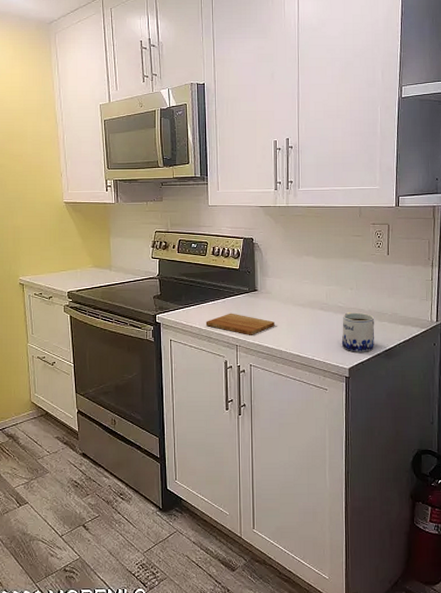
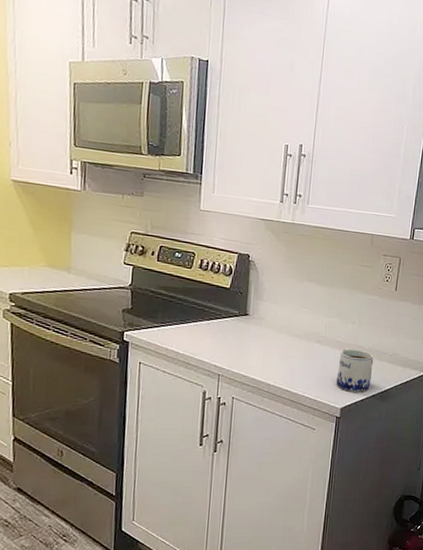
cutting board: present [205,313,275,335] -> none [184,337,265,365]

